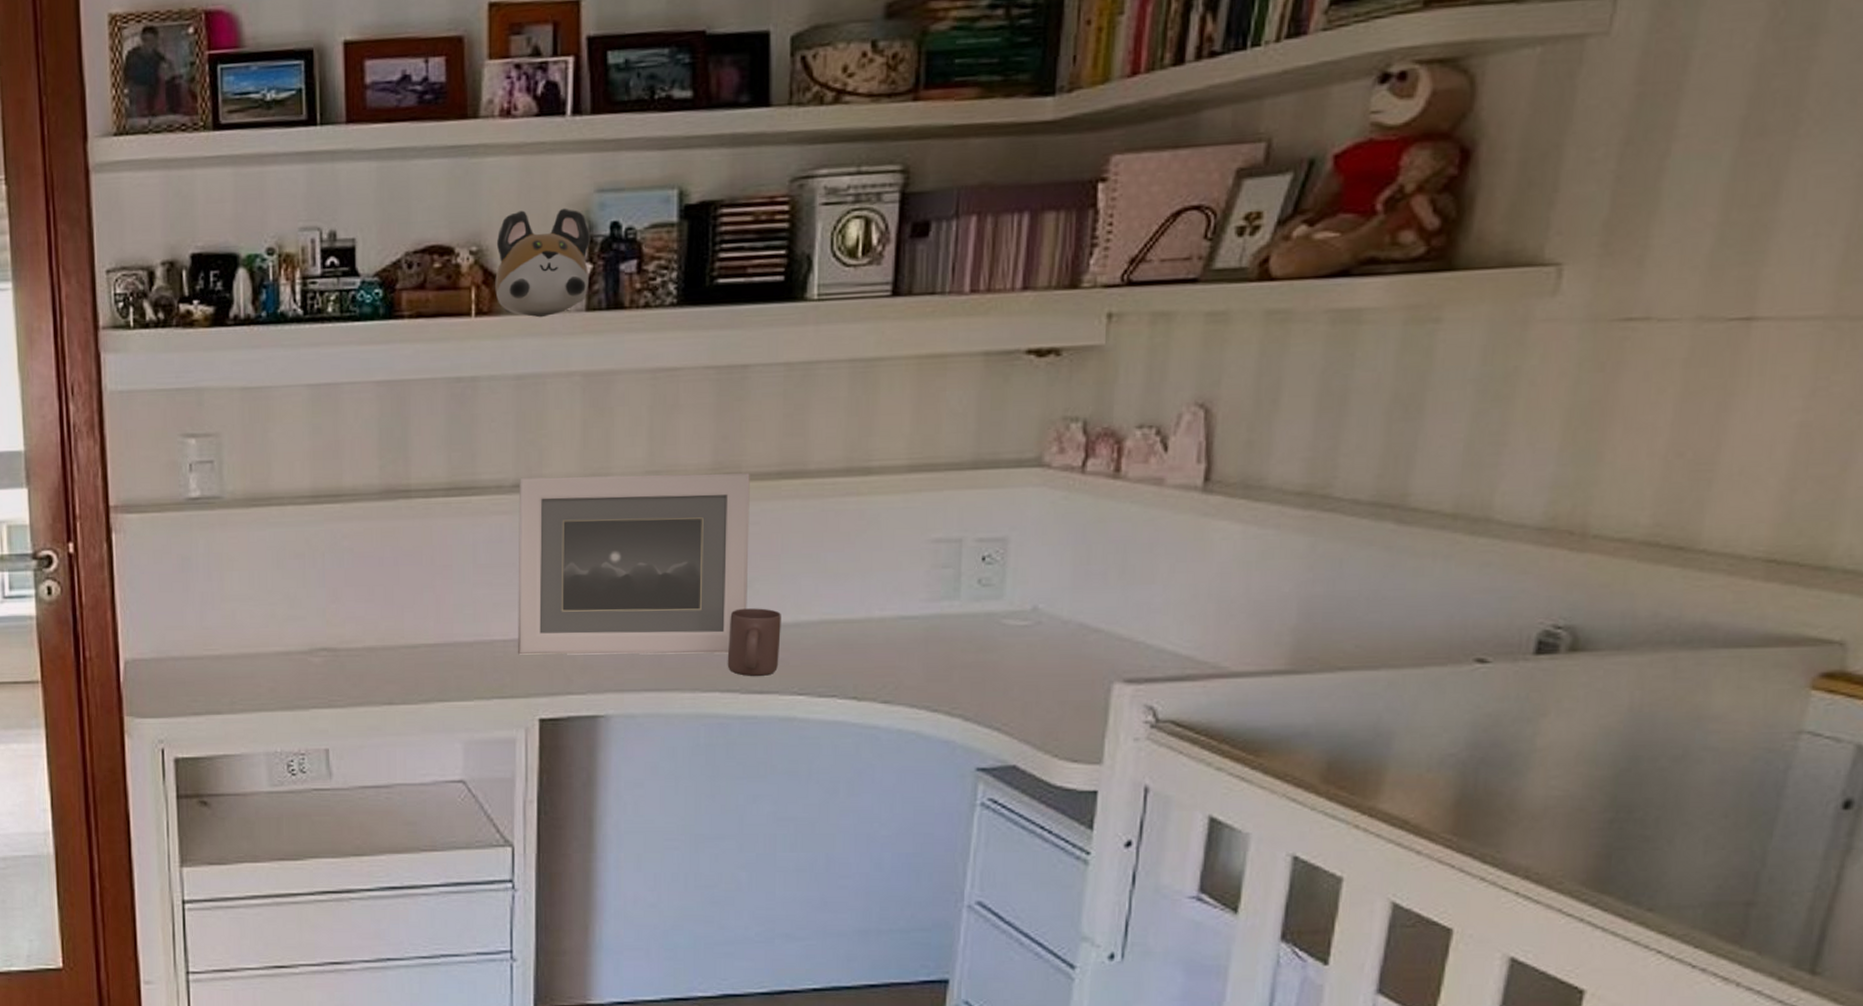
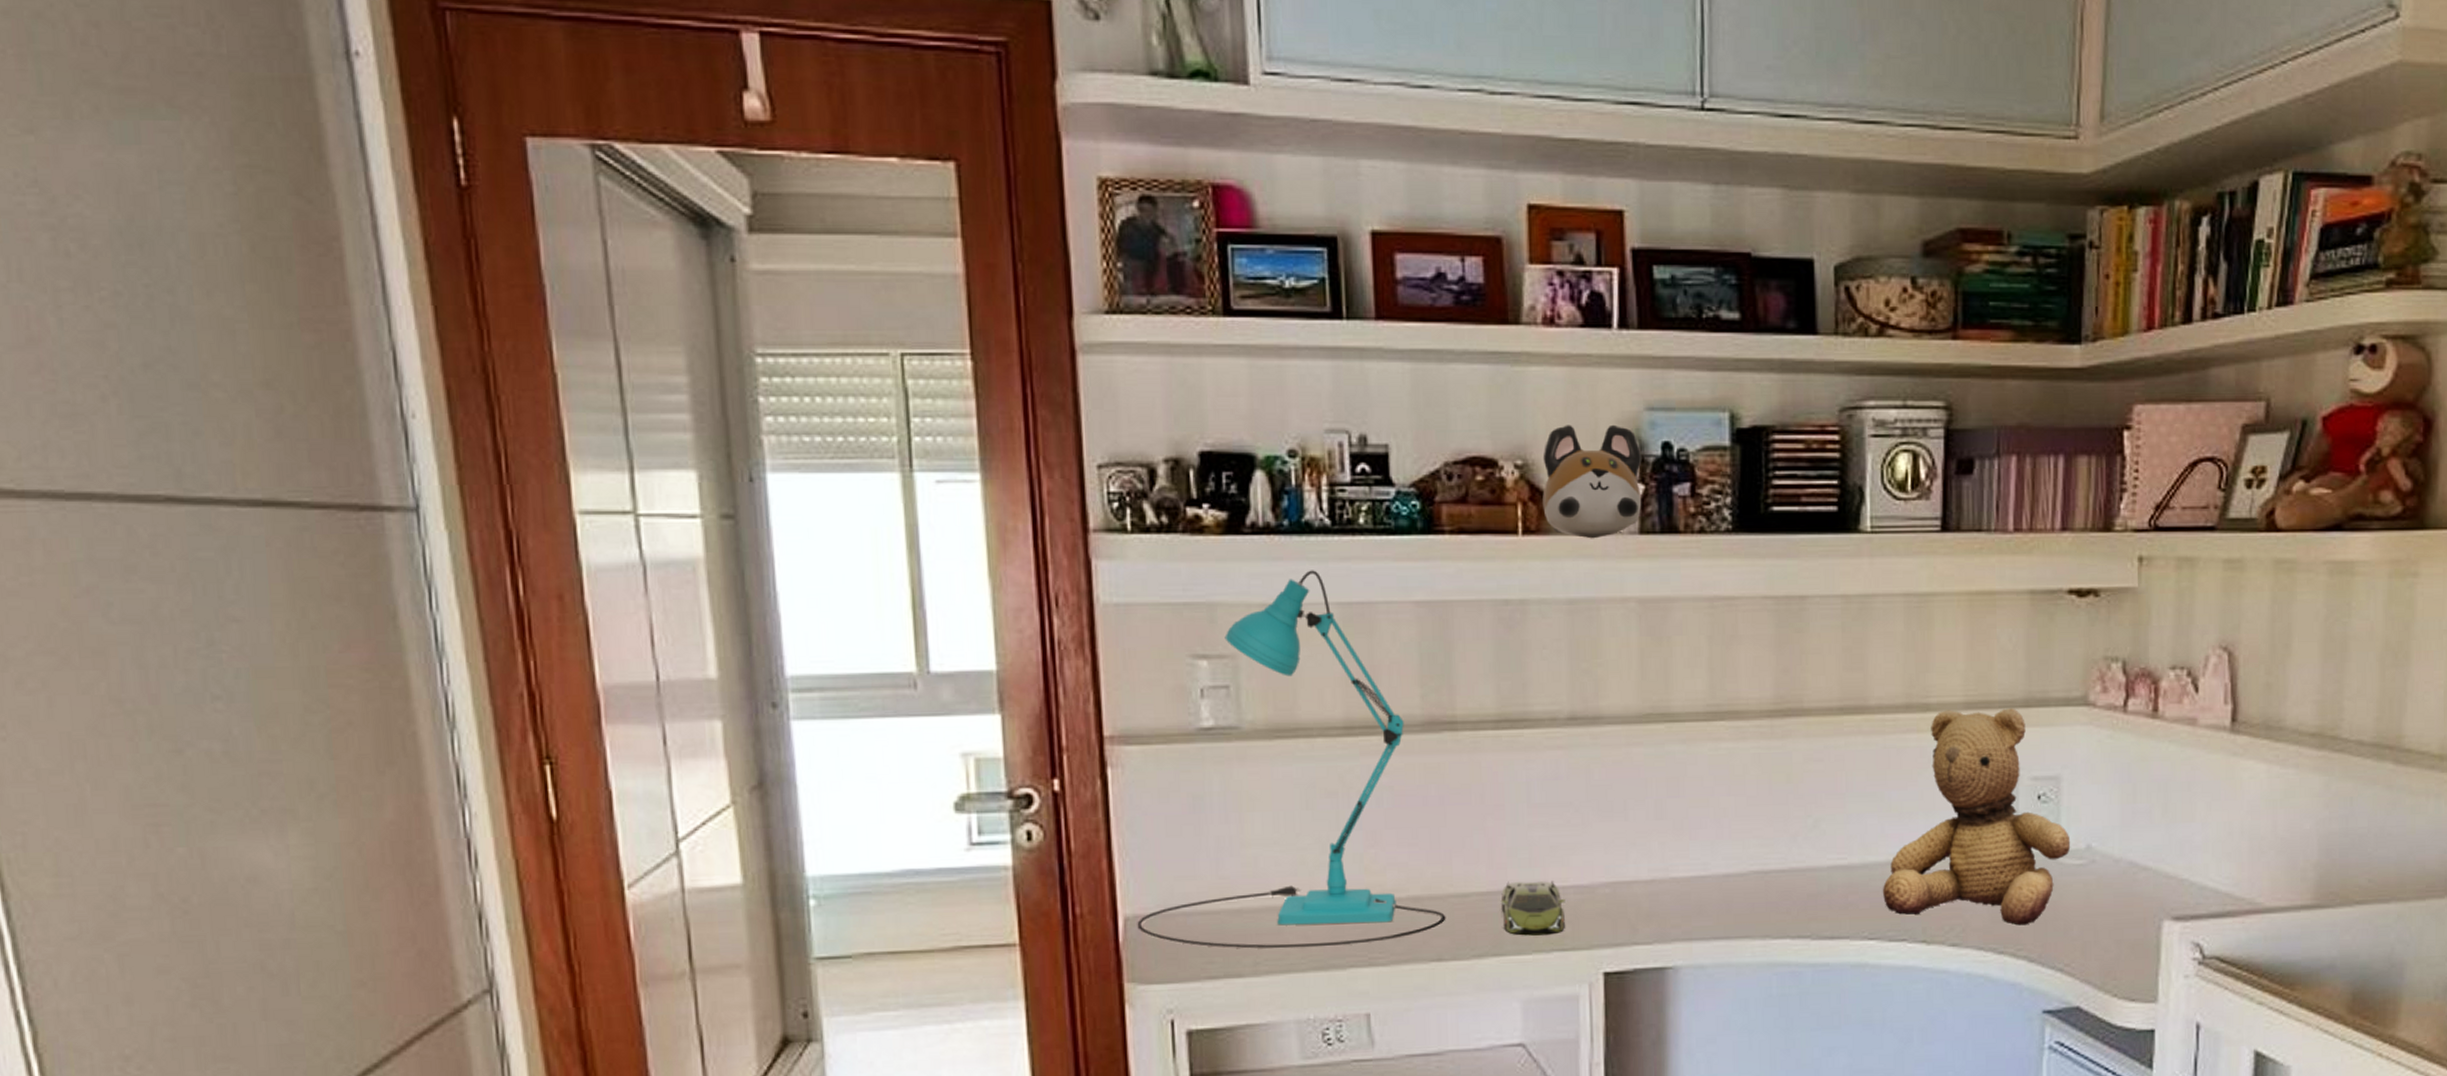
desk lamp: none [135,356,396,691] -> present [1137,570,1445,949]
toy car: none [446,634,507,684] -> present [1500,881,1567,936]
picture frame: present [518,472,750,655] -> none [1574,707,1815,902]
mug: present [727,608,781,676] -> none [1796,849,1849,921]
teddy bear: none [814,470,1016,685] -> present [1882,708,2071,926]

